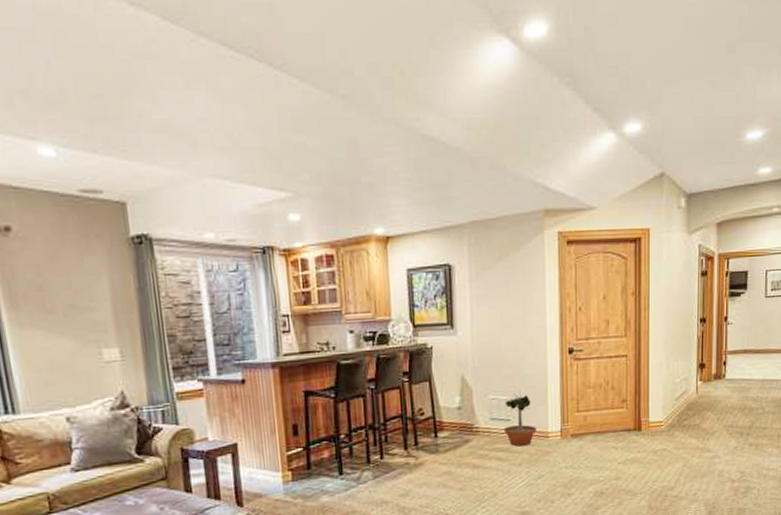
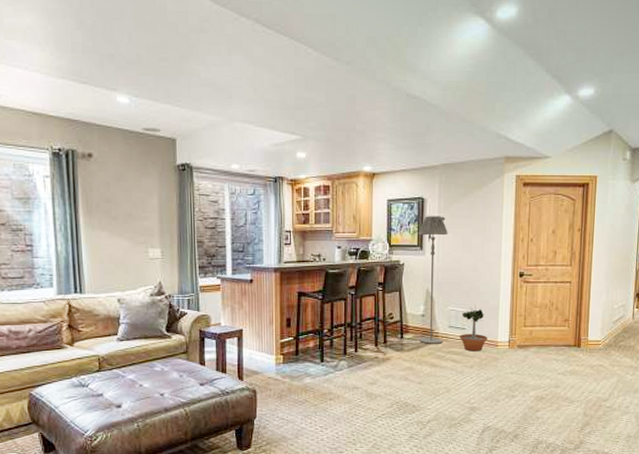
floor lamp: none [446,286,485,442] -> present [418,216,448,344]

